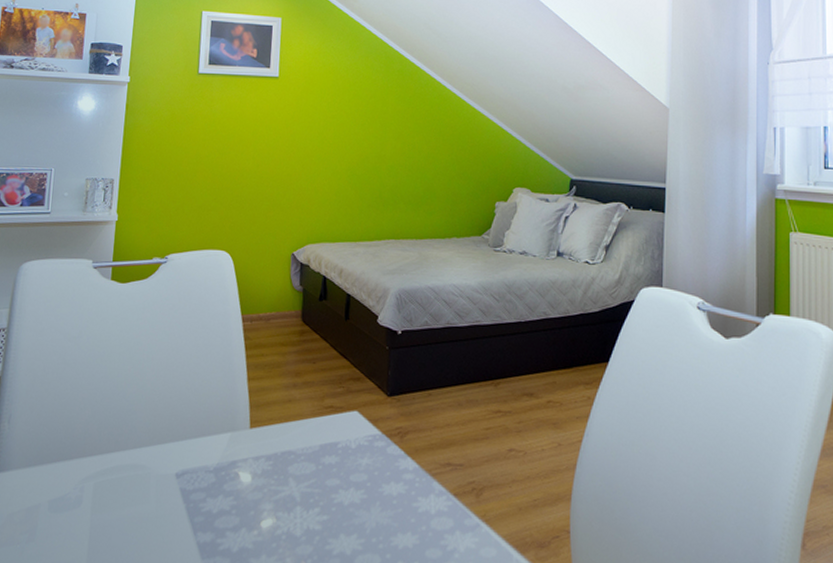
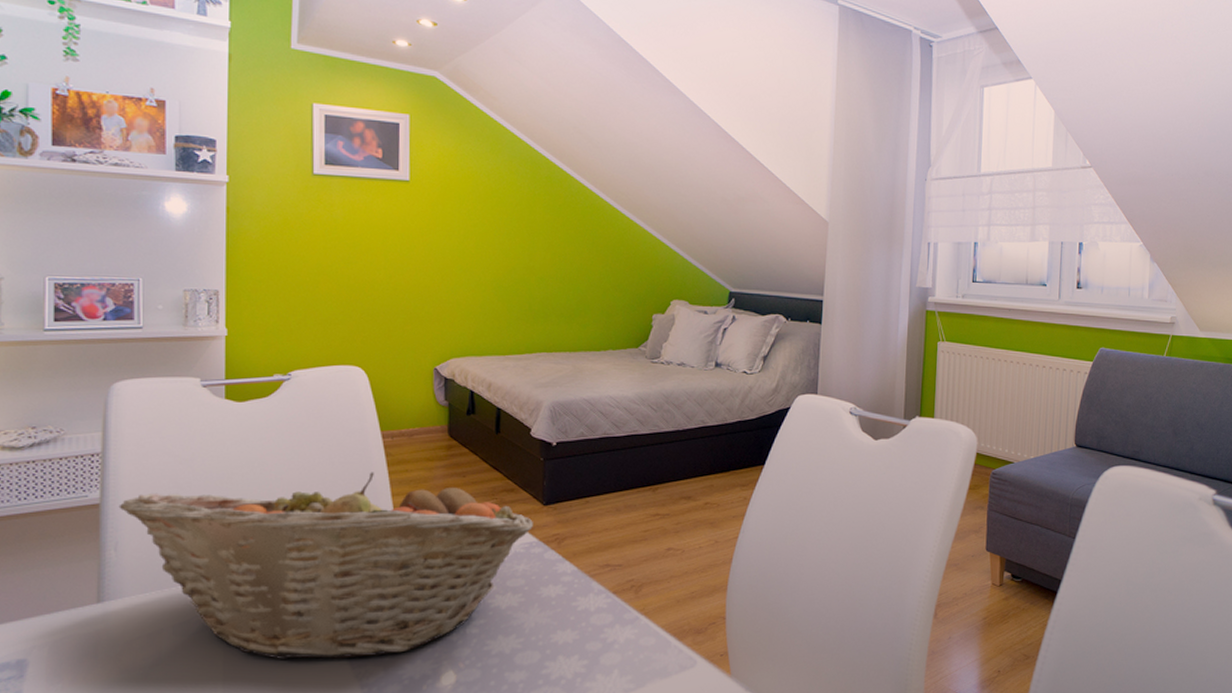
fruit basket: none [15,355,377,548] -> present [119,472,533,660]

